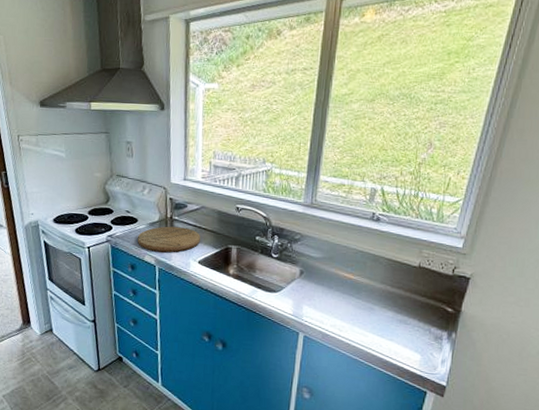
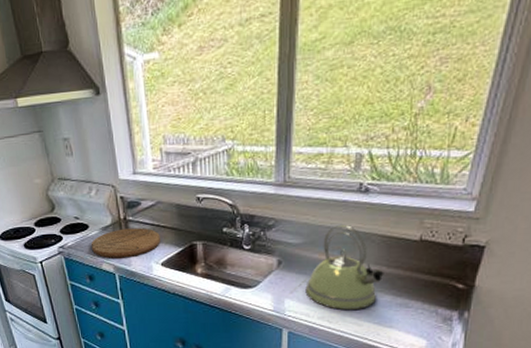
kettle: none [321,246,389,322] -> present [305,225,384,311]

